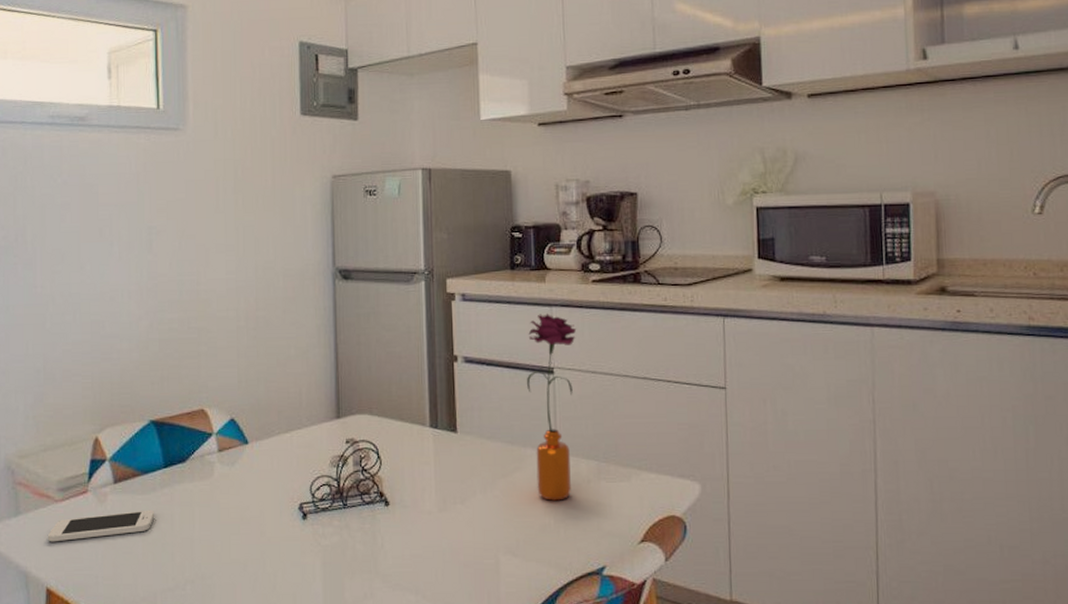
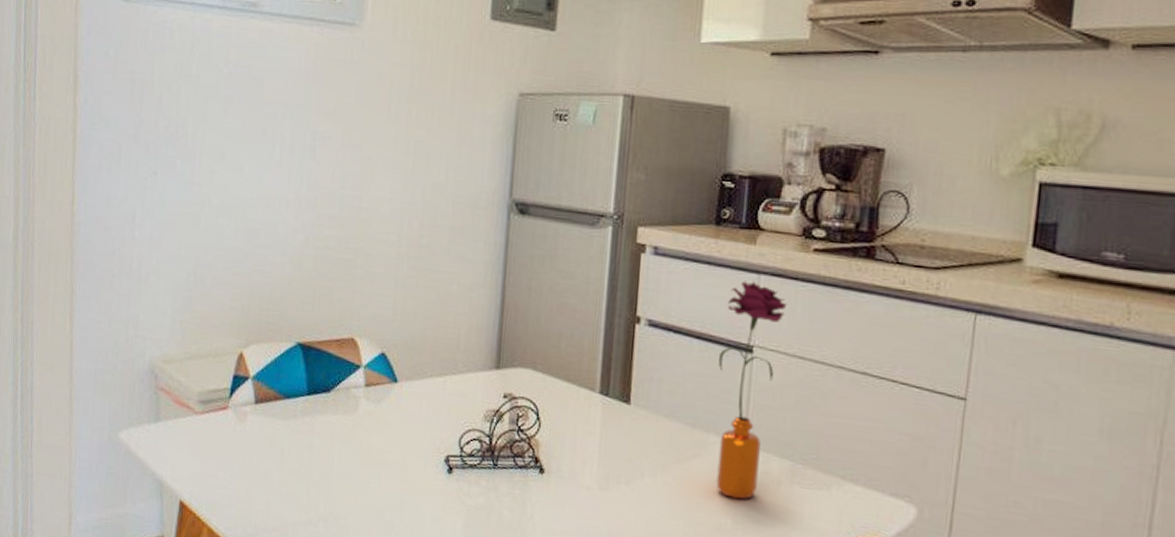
smartphone: present [47,509,155,542] -> none [184,432,294,459]

